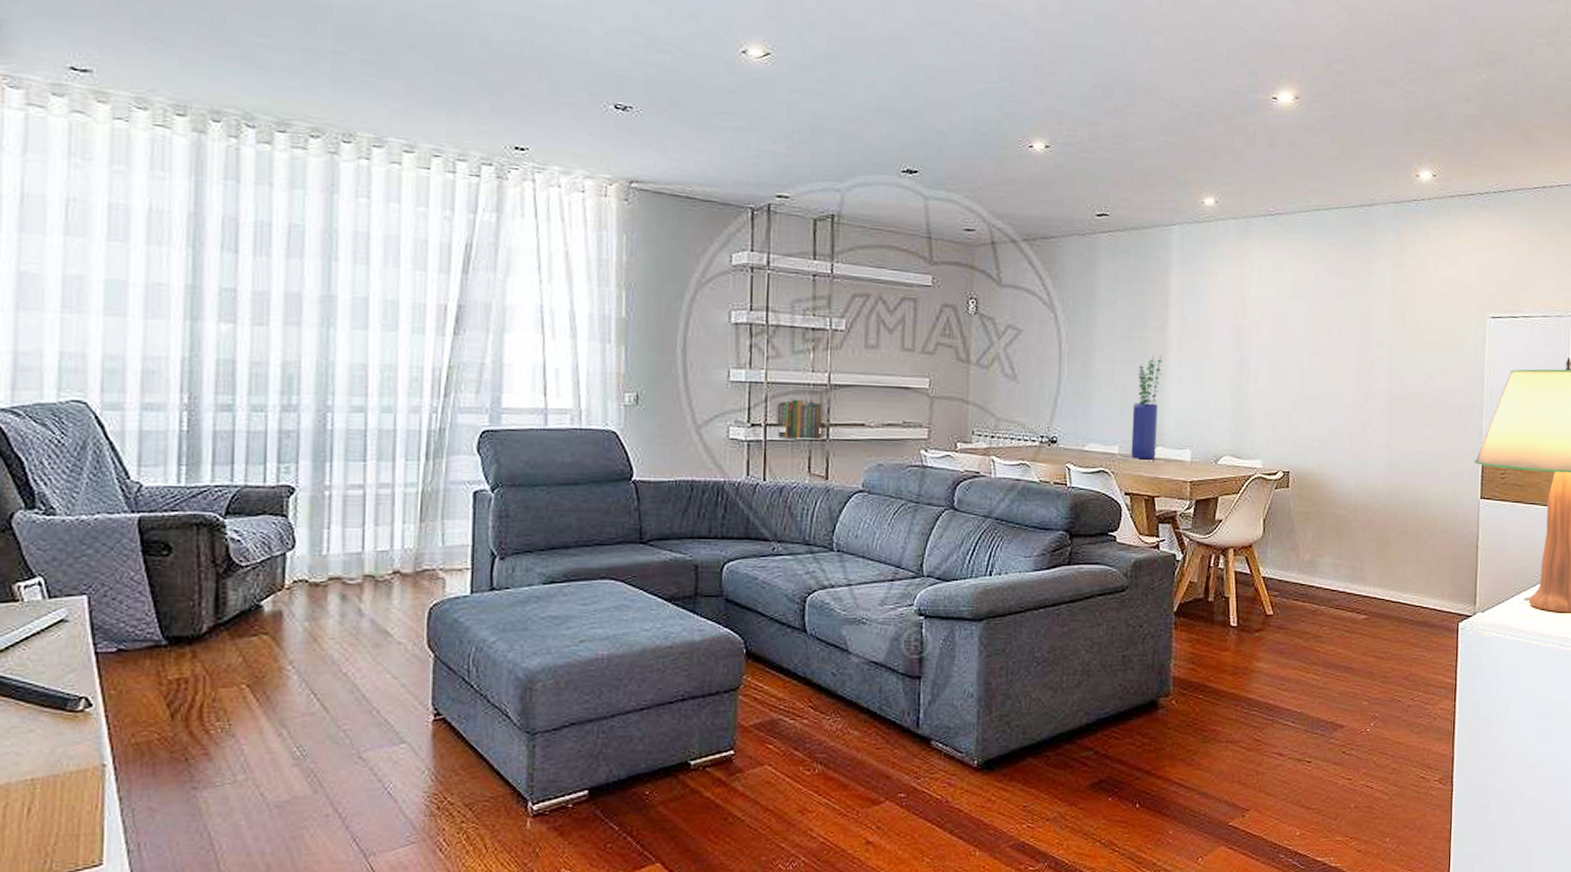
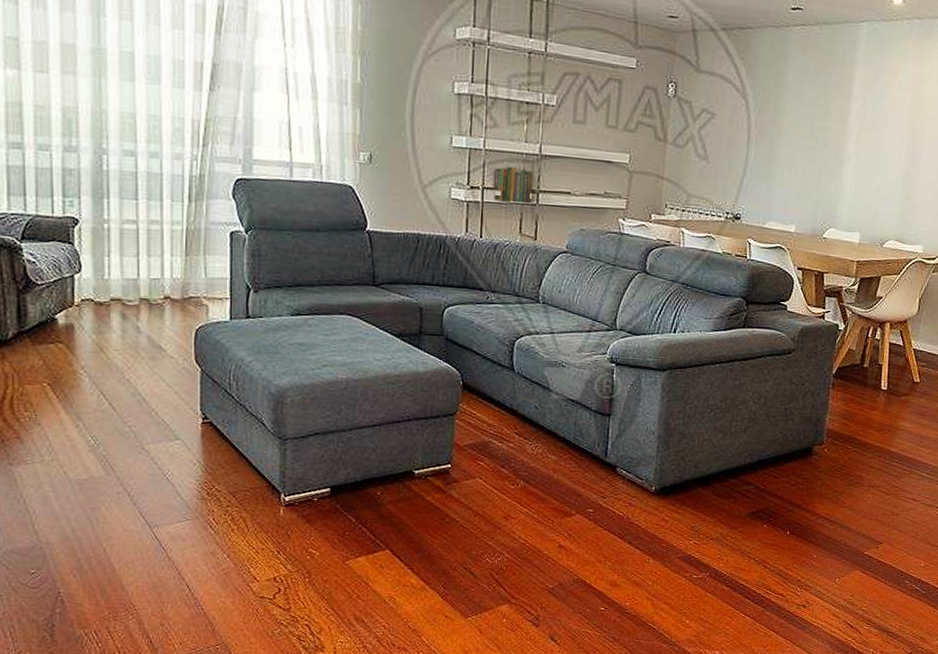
vase: present [1131,355,1162,460] -> none [805,144,841,240]

